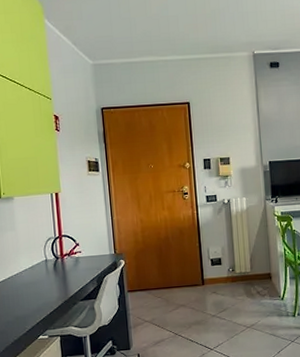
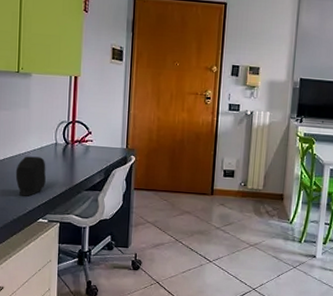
speaker: none [10,275,41,316] -> present [15,156,46,197]

